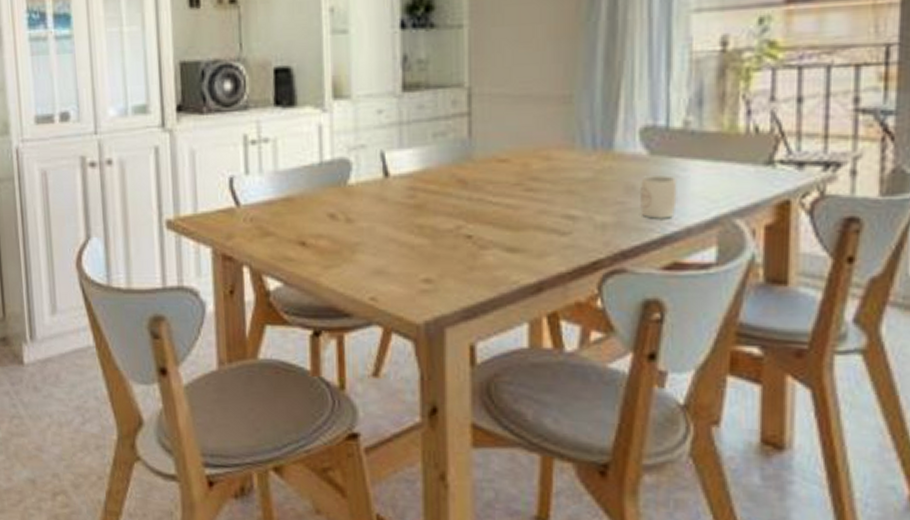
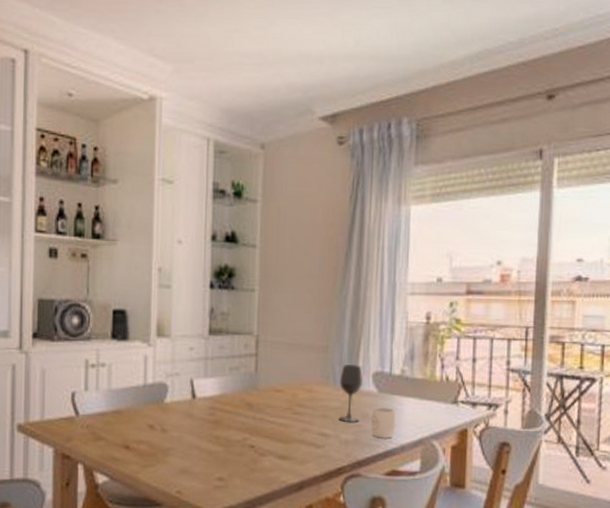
wine glass: none [590,118,627,198] -> present [338,365,364,422]

